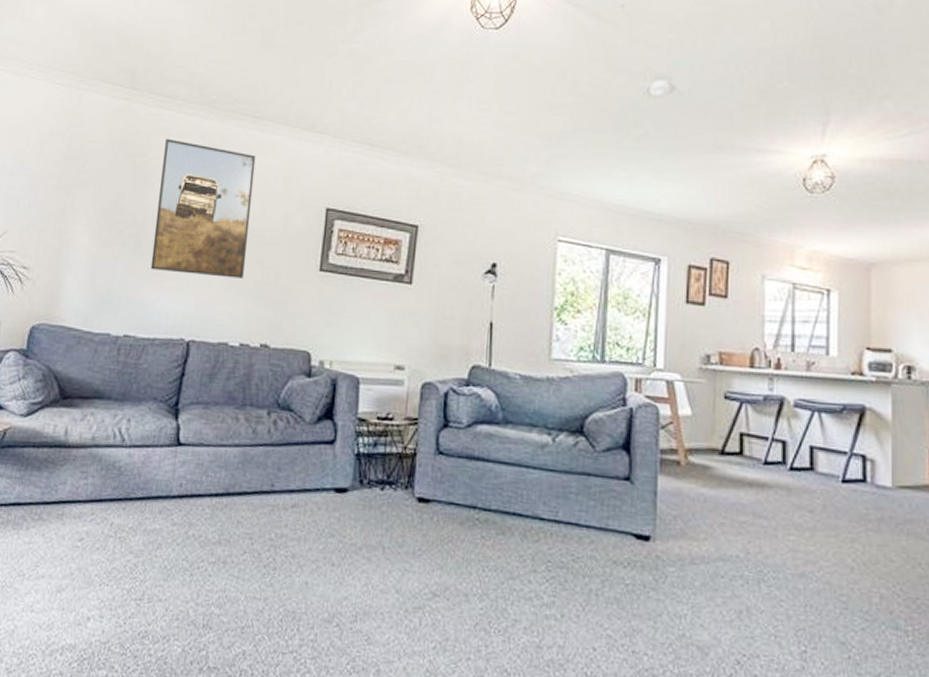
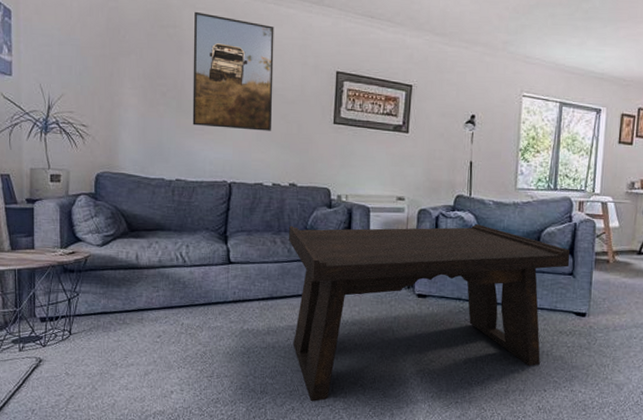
coffee table: none [249,398,626,645] -> present [289,224,571,401]

